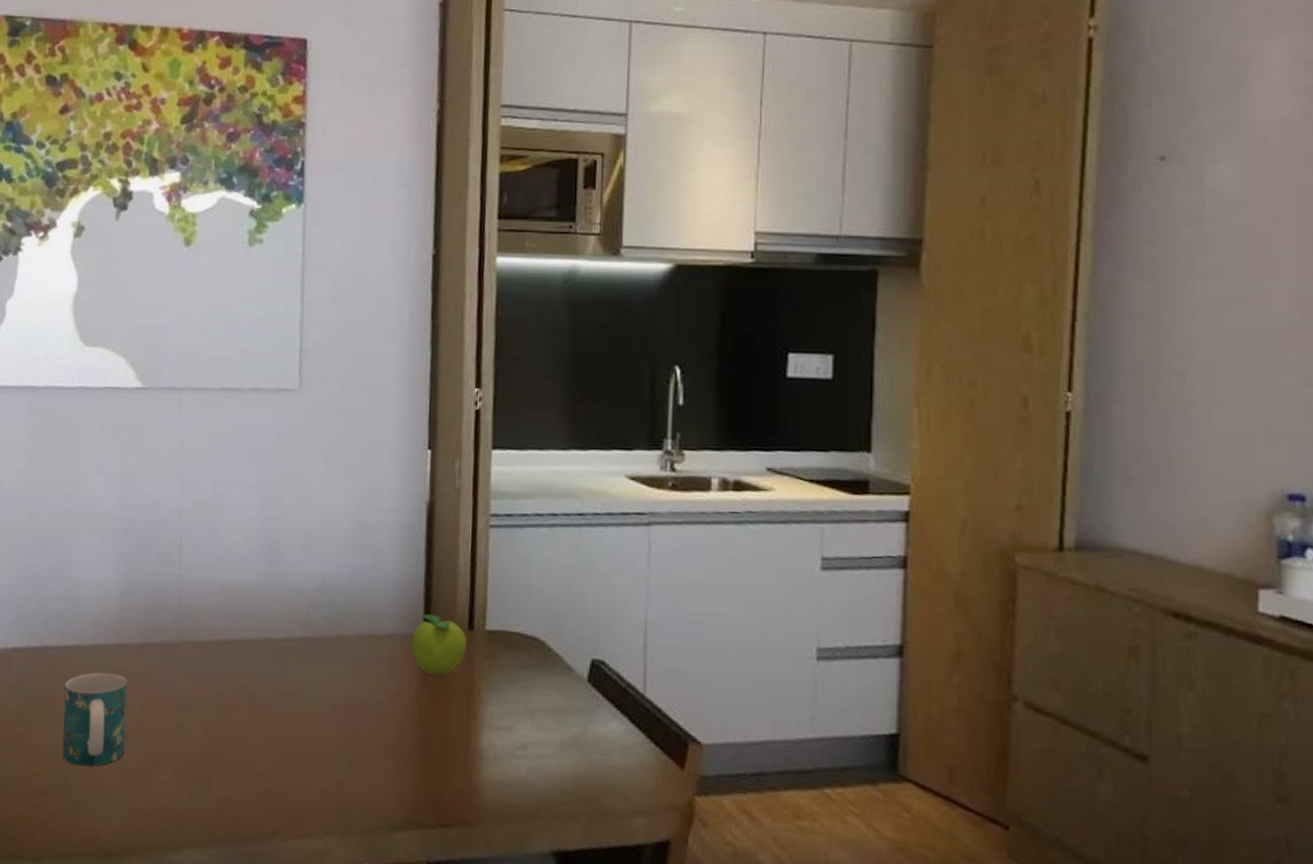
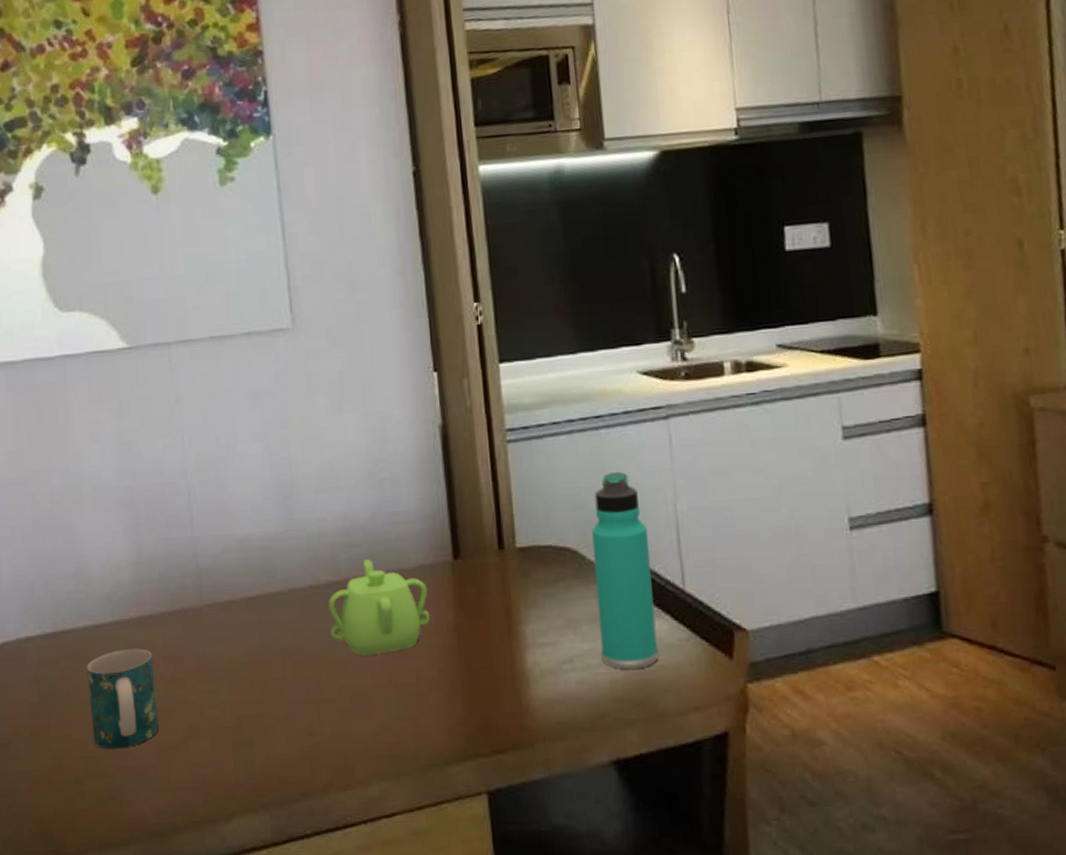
teapot: none [297,620,395,714] -> present [327,559,431,656]
fruit: present [411,614,468,676] -> none [442,539,500,602]
thermos bottle: none [555,570,616,765] -> present [592,472,659,669]

